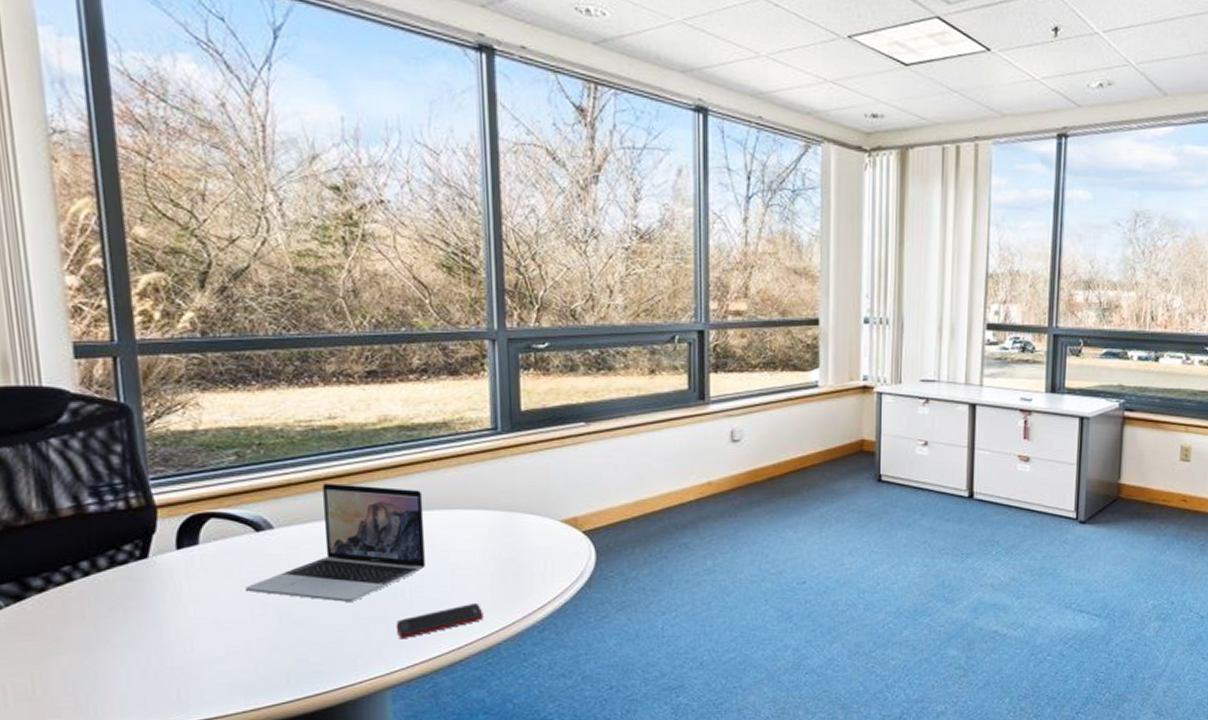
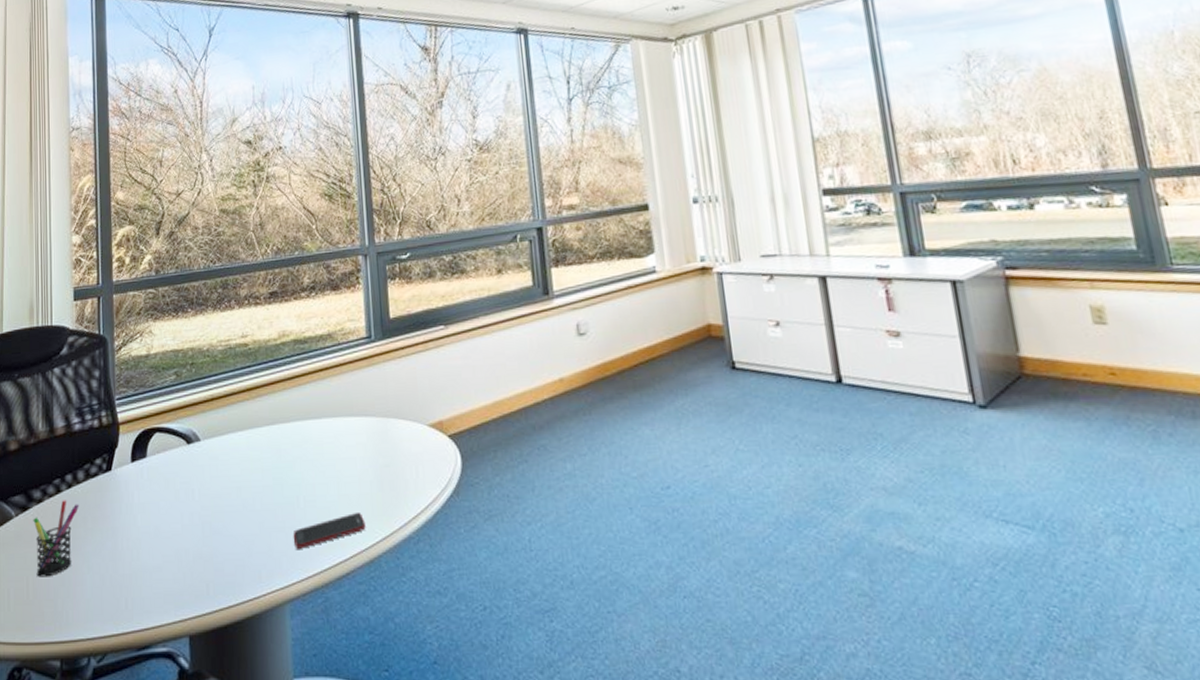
pen holder: none [33,589,103,672] -> present [33,500,80,577]
laptop: present [246,483,427,602] -> none [179,396,317,511]

